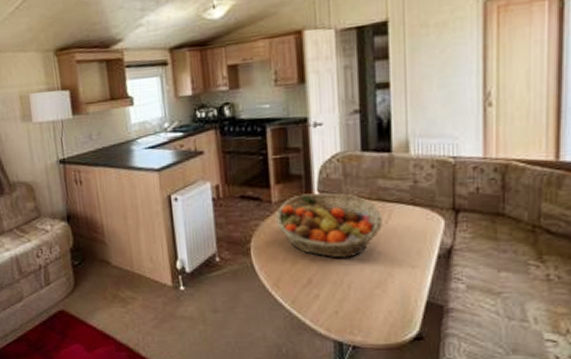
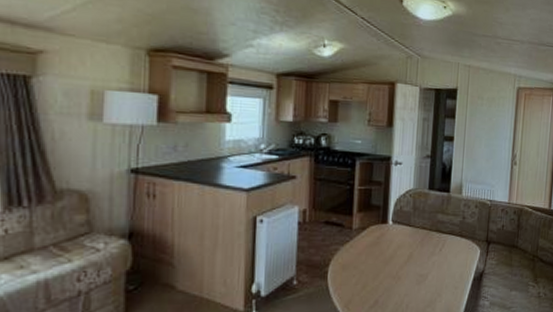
fruit basket: present [275,193,383,258] -> none [353,223,438,281]

